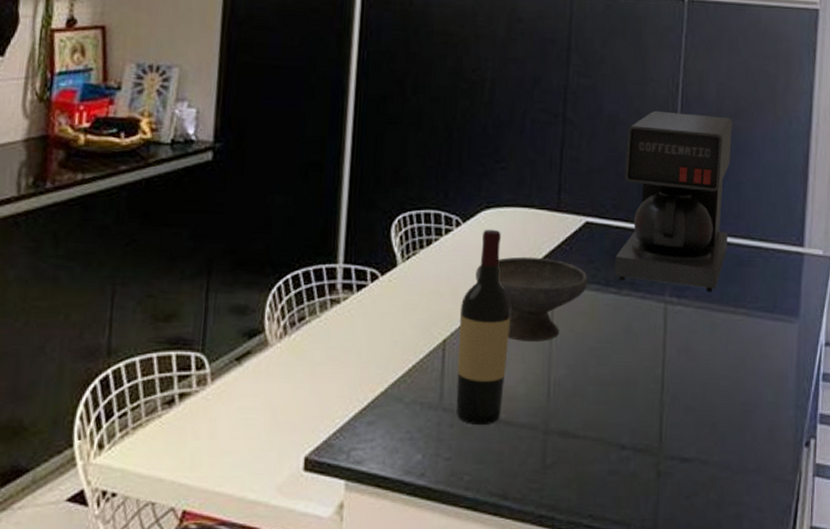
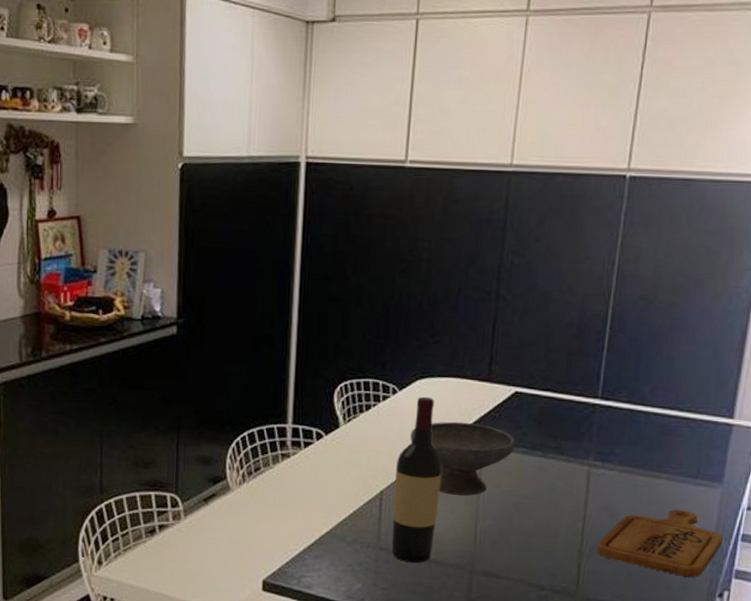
coffee maker: present [614,110,732,292] -> none [540,287,668,457]
cutting board: none [679,349,805,424] -> present [597,510,724,577]

